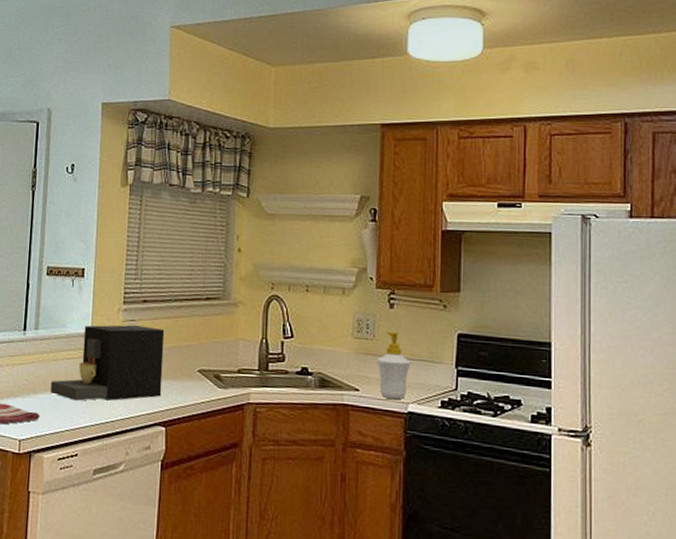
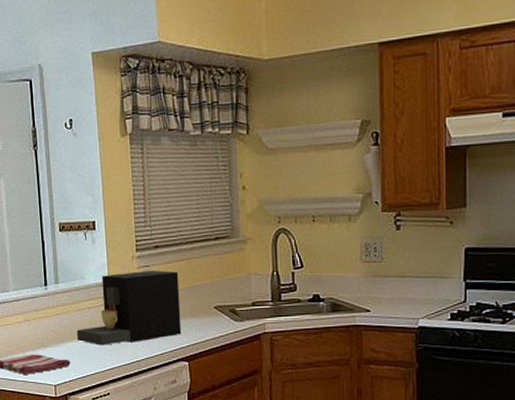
soap bottle: present [377,331,411,400] -> none [386,252,420,317]

